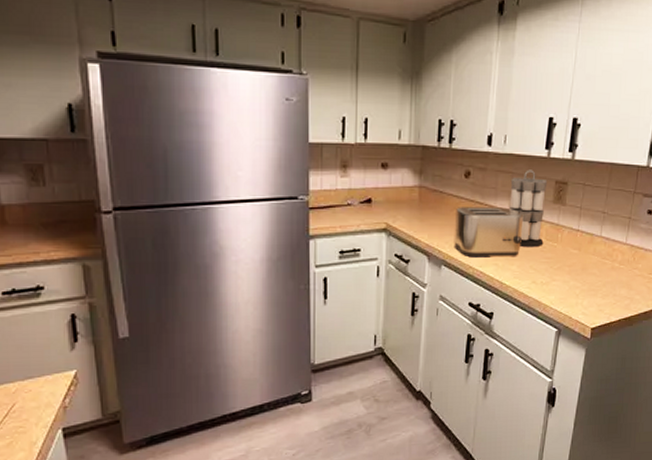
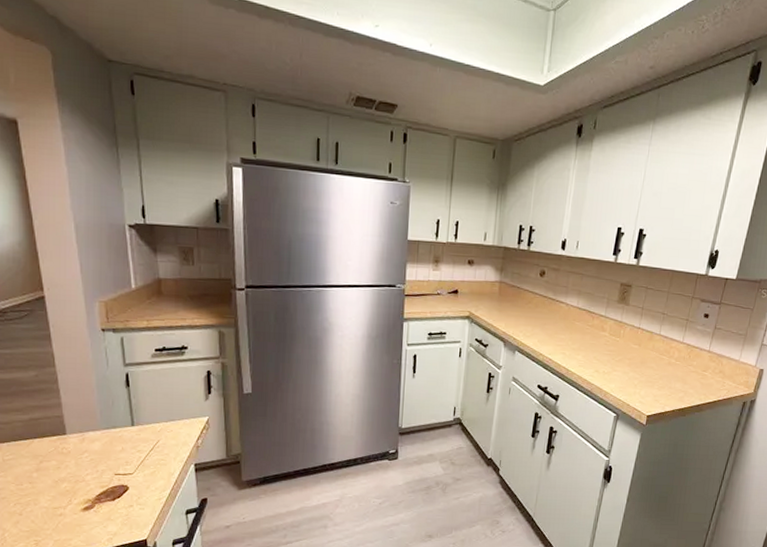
toaster: present [454,207,524,258] -> none [527,301,591,348]
spice rack: present [509,169,548,248] -> none [578,272,614,341]

